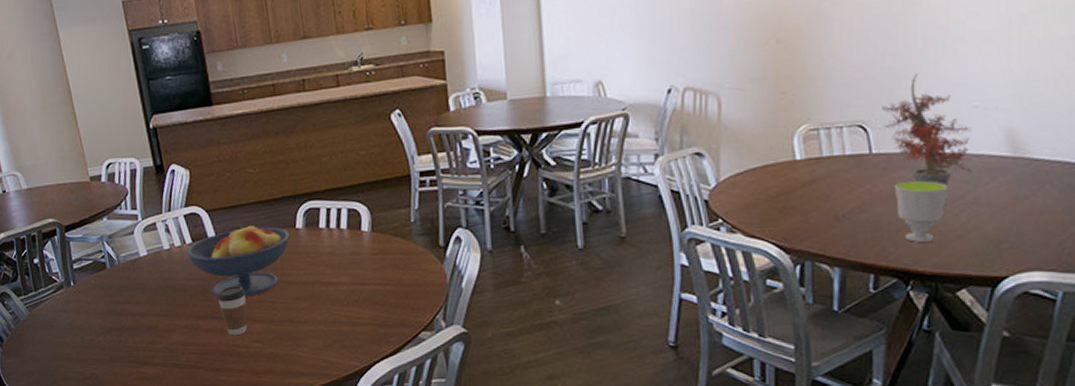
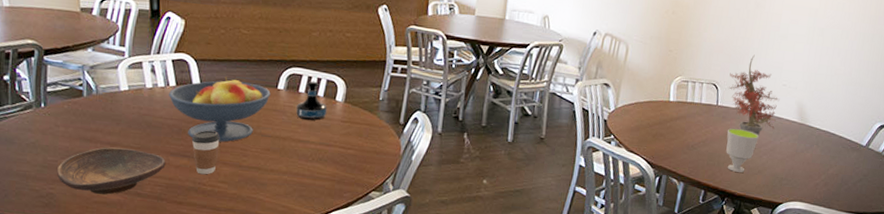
decorative bowl: none [96,317,197,369] -> present [57,147,166,195]
tequila bottle: none [320,212,354,258] -> present [296,81,328,121]

